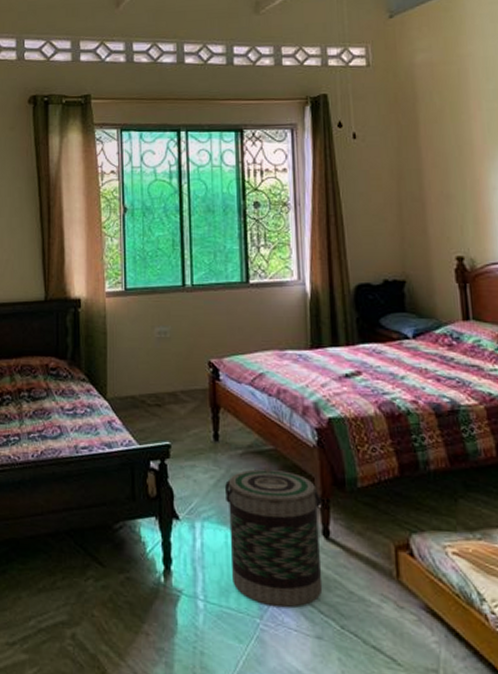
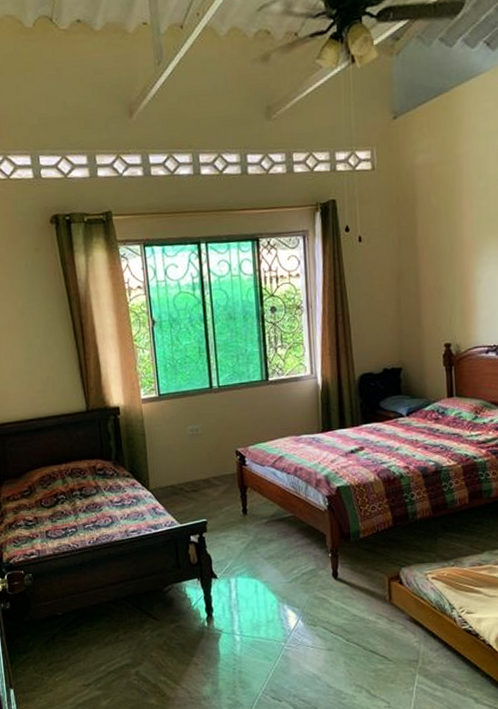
basket: present [224,467,323,607] -> none [253,530,333,632]

